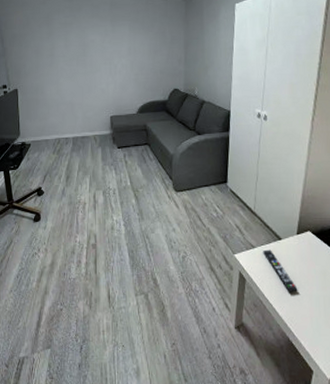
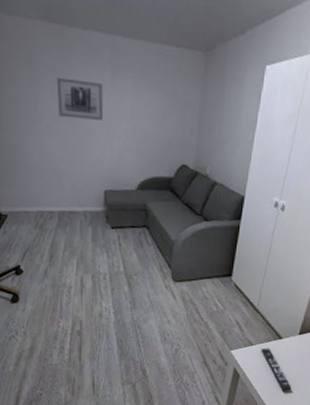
wall art: none [68,30,106,61] -> present [56,77,104,120]

